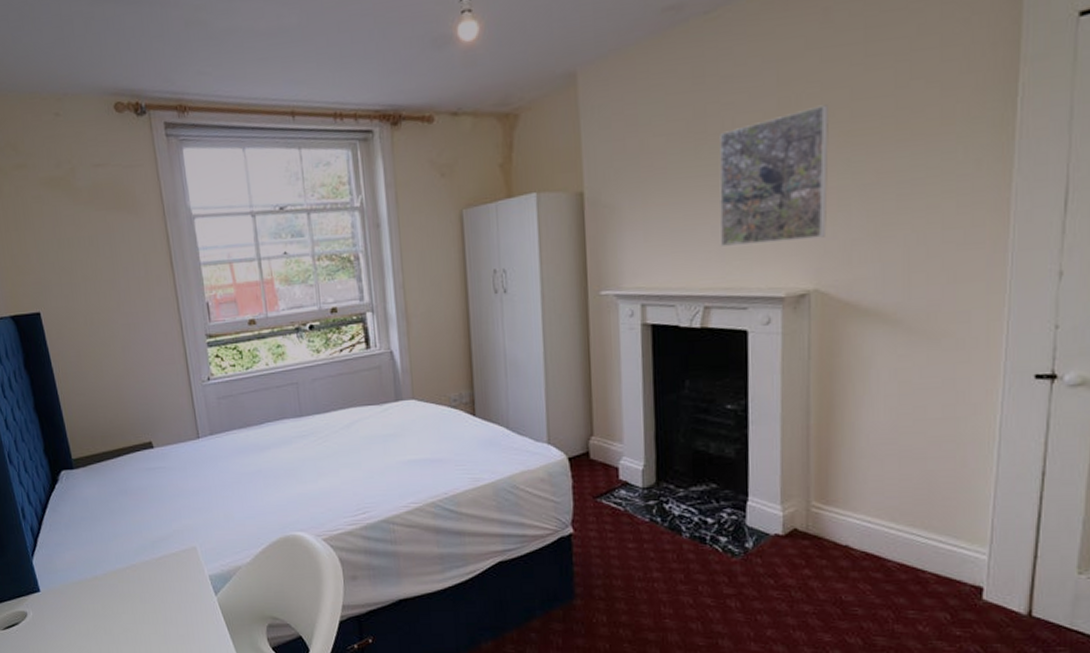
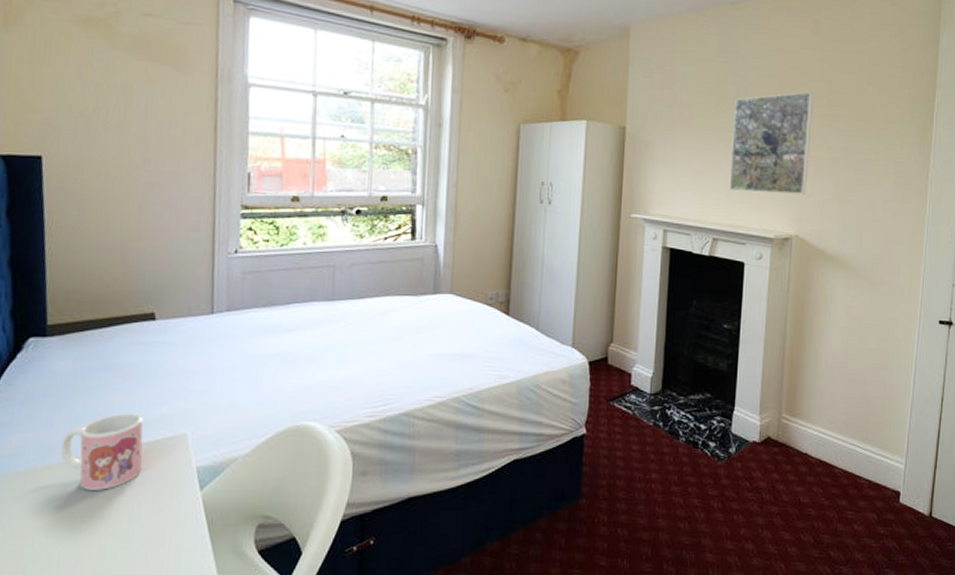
mug: none [101,530,167,596] -> present [60,413,144,490]

